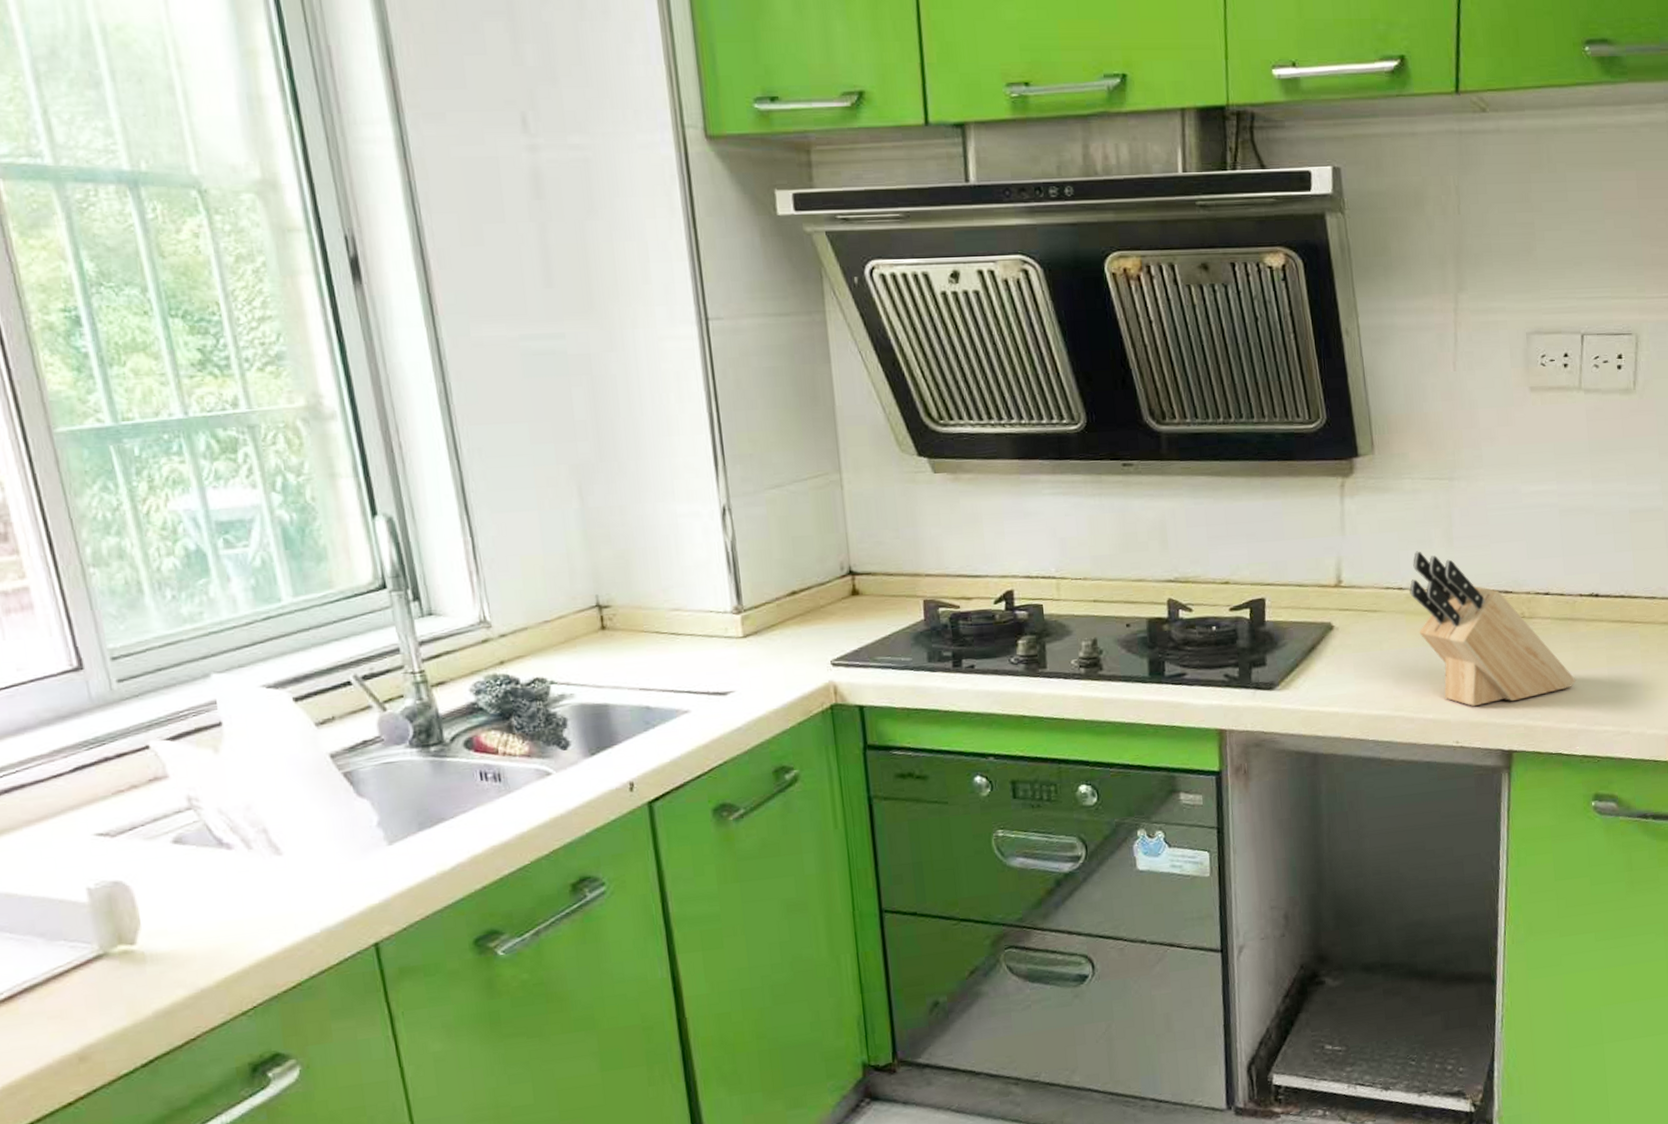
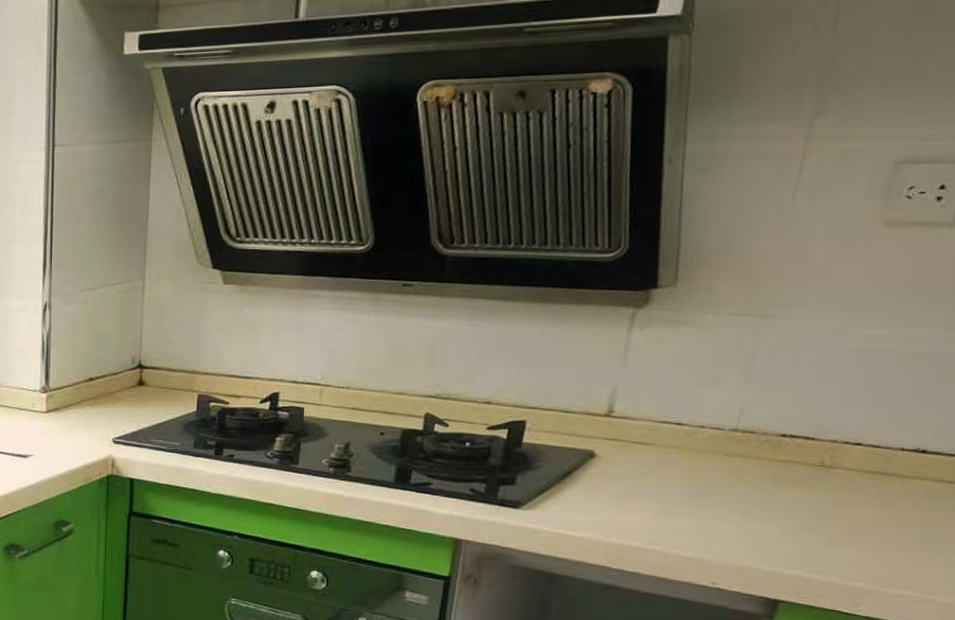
knife block: present [1409,551,1576,707] -> none [689,388,876,551]

